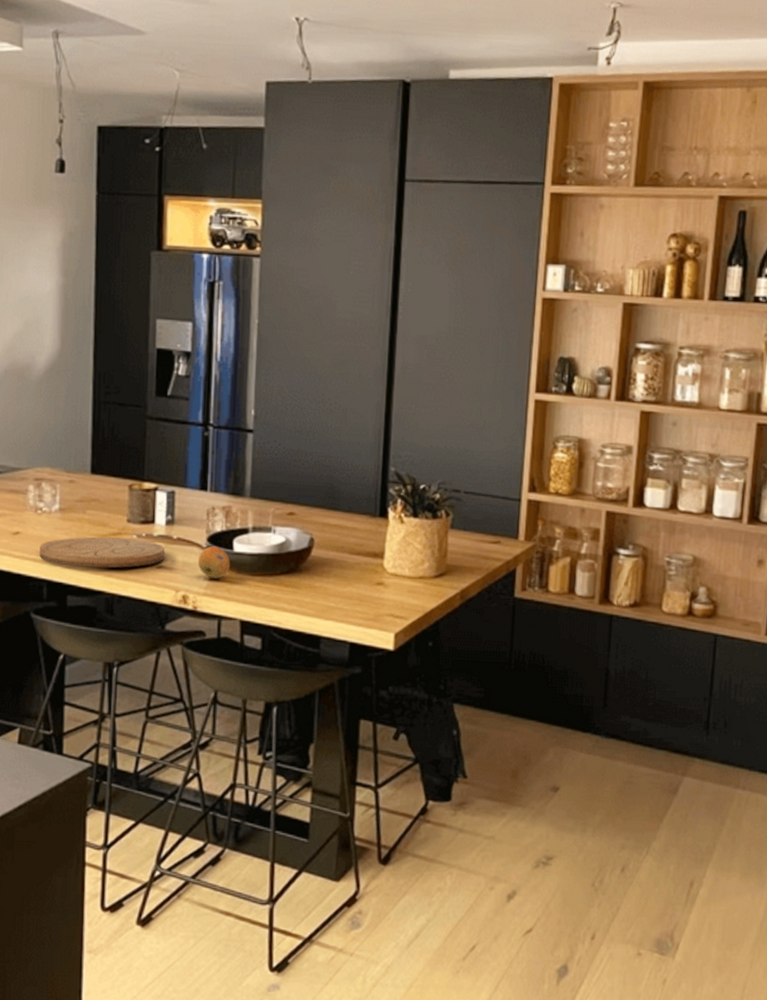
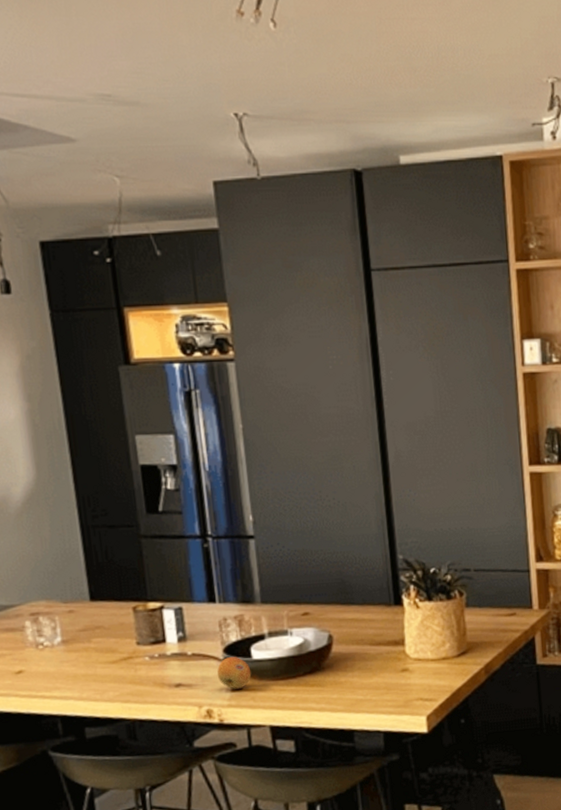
cutting board: present [39,536,165,568] -> none [47,660,182,698]

